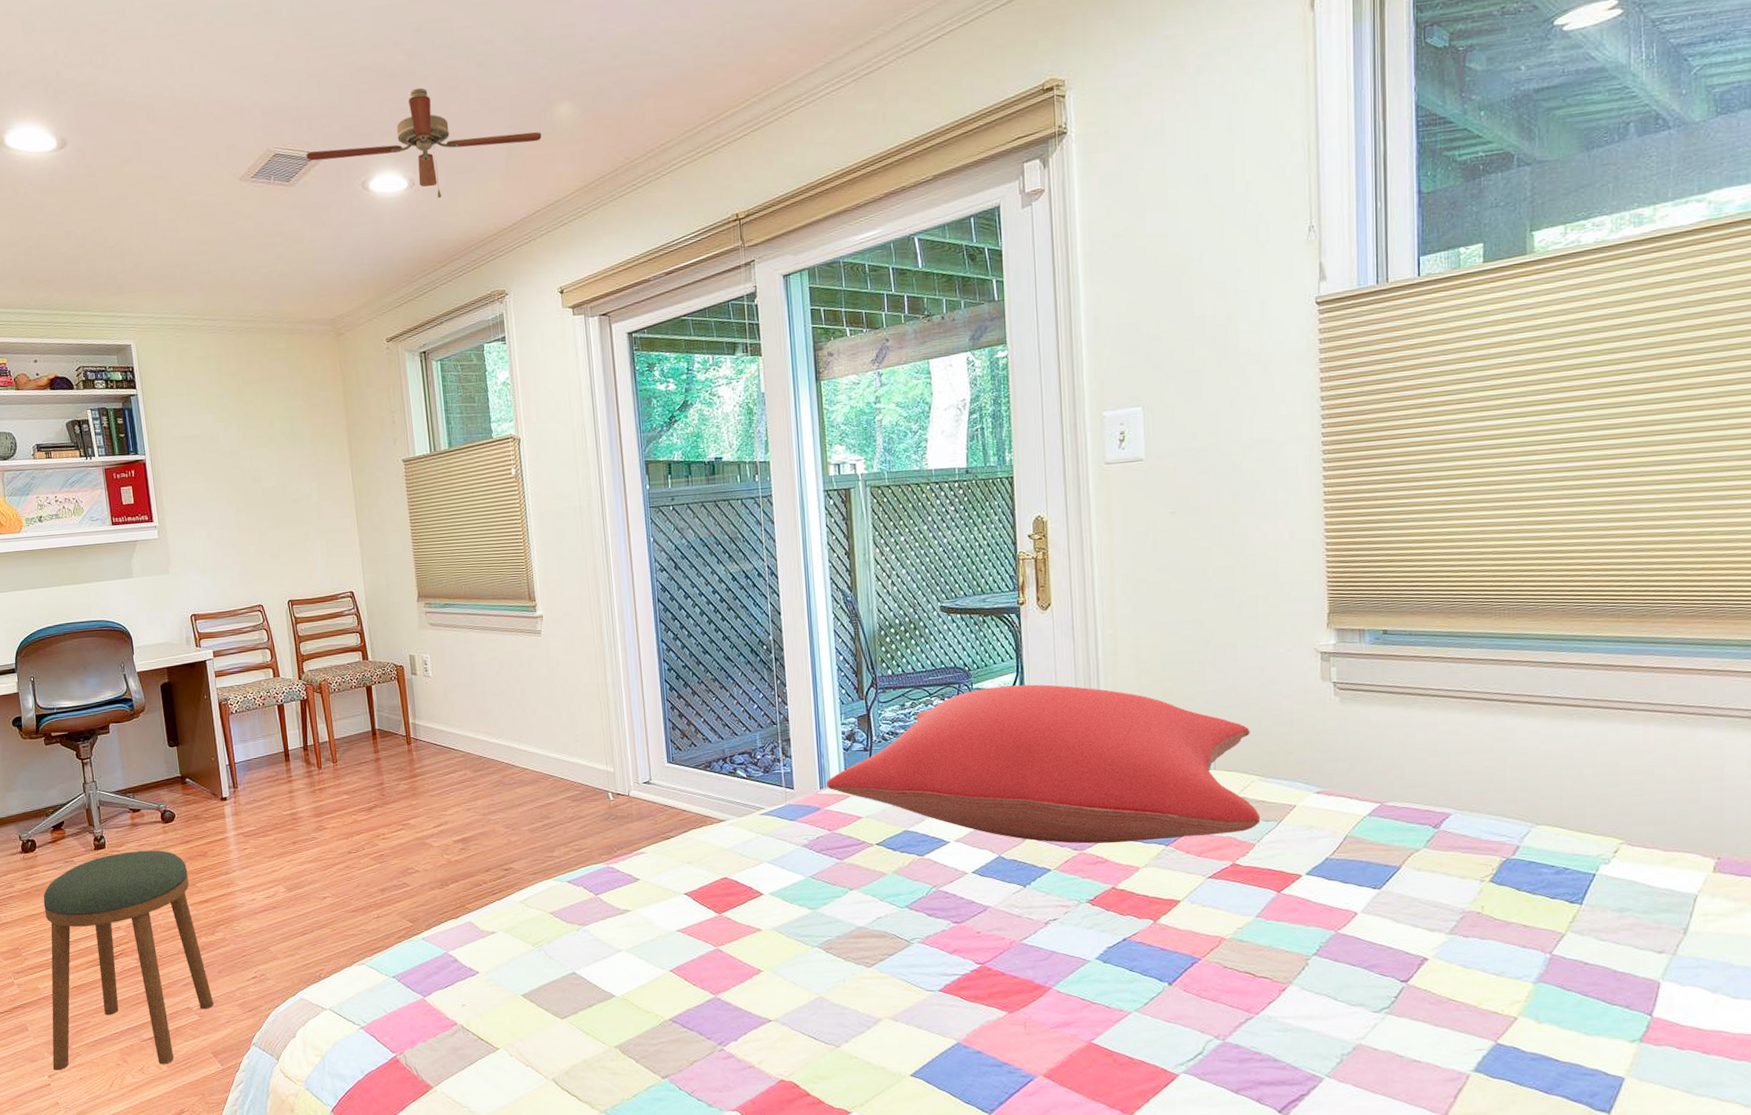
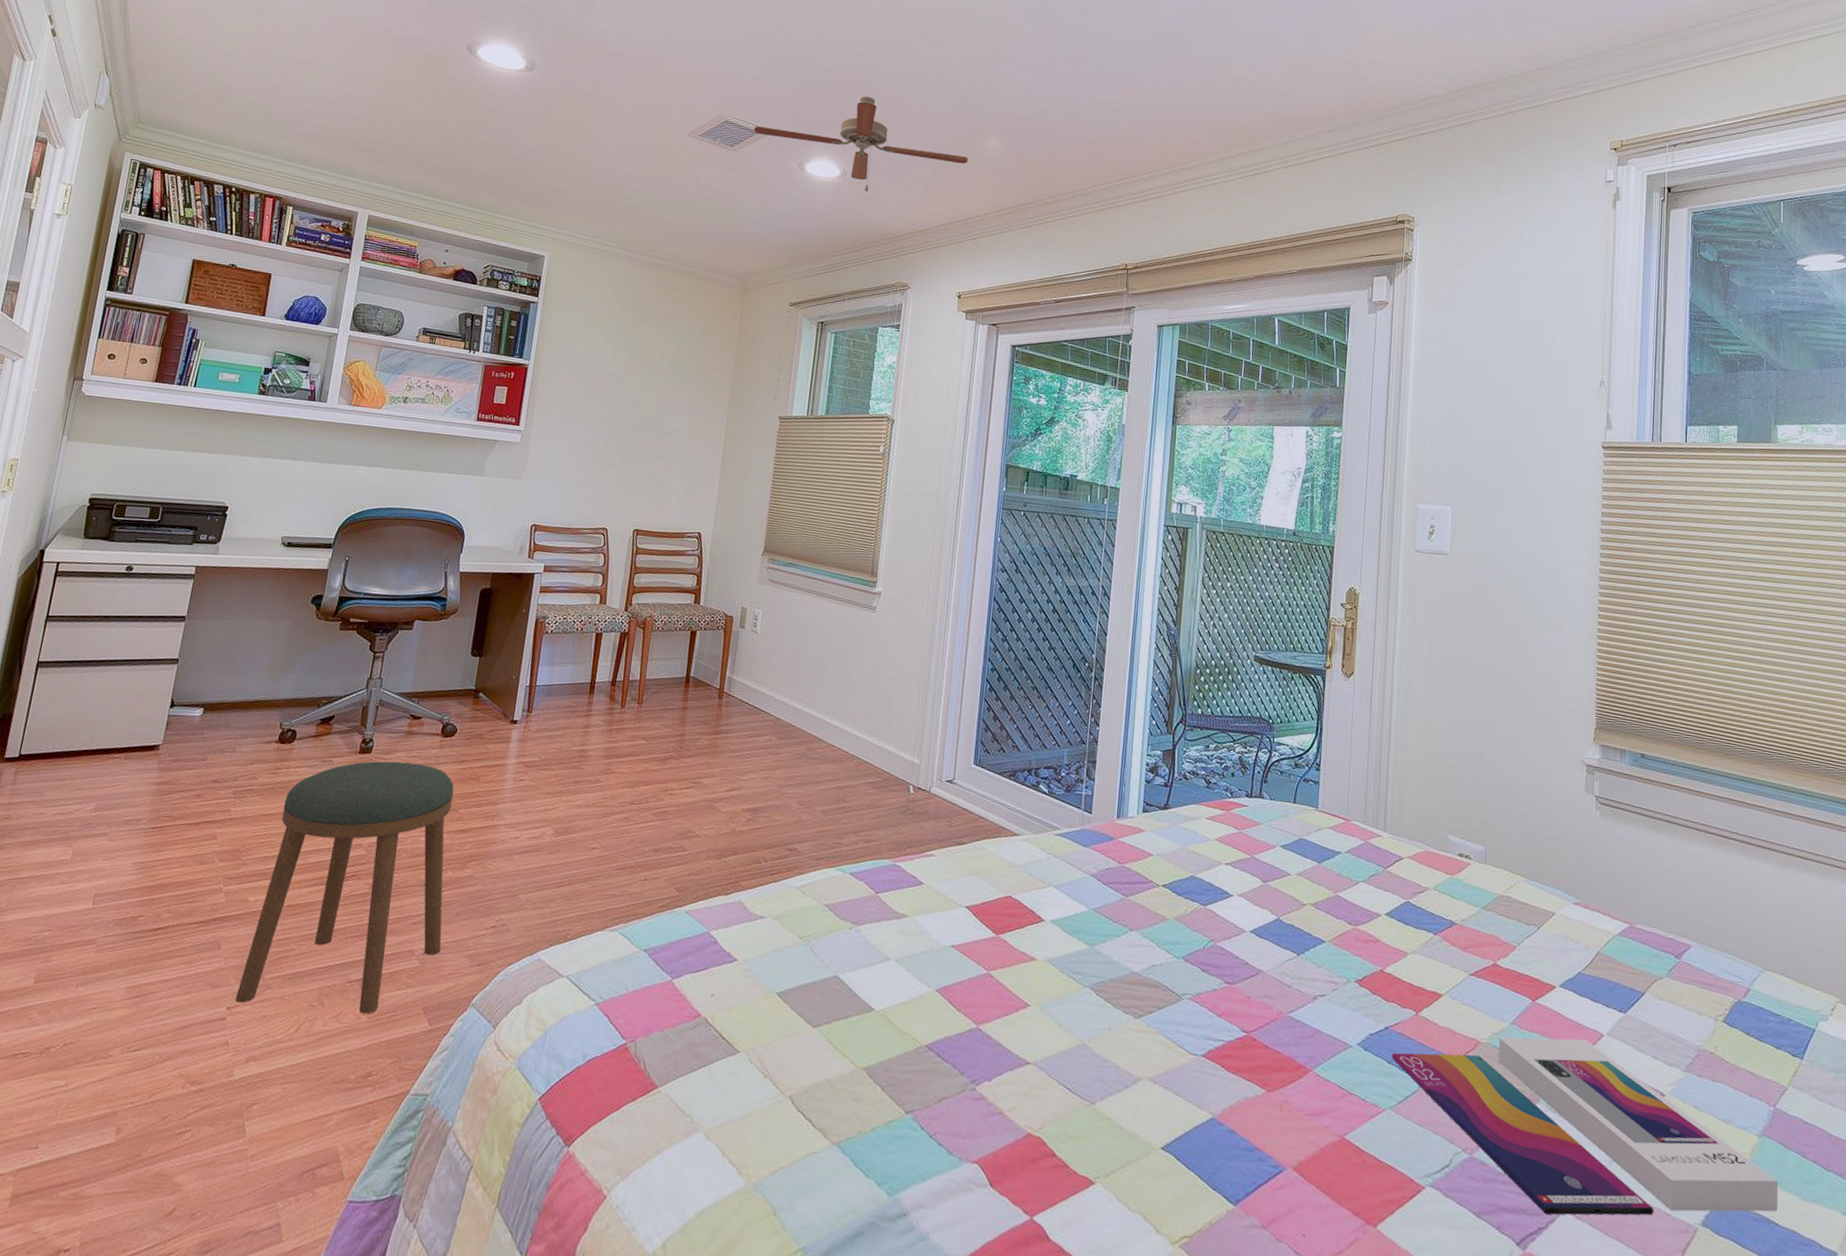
pillow: present [827,684,1261,844] -> none [1124,743,1523,932]
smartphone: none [1132,921,1557,1082] -> present [1392,1037,1778,1215]

